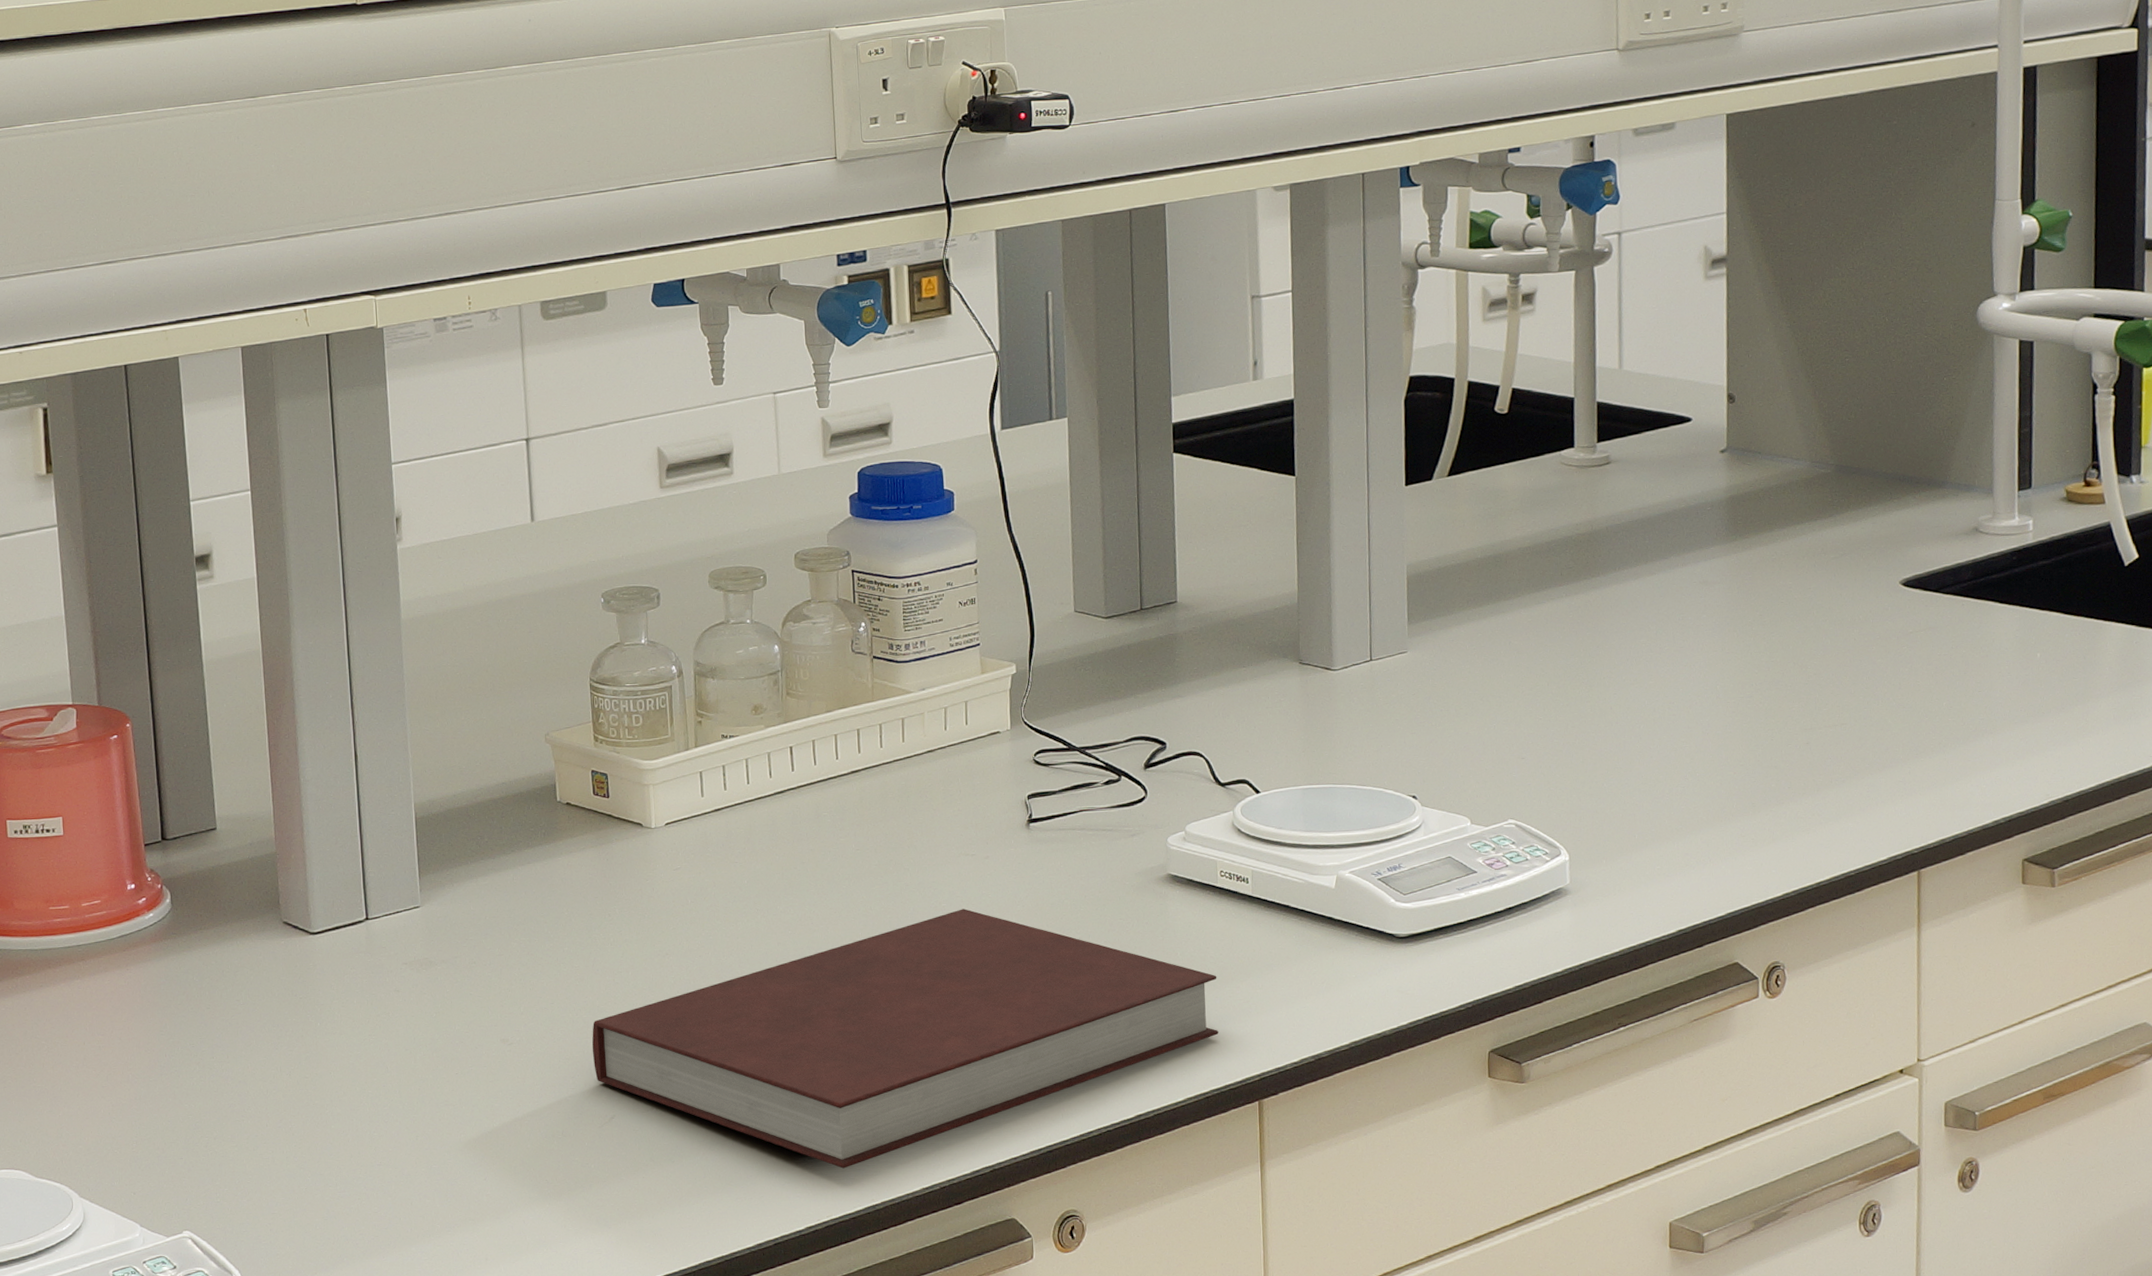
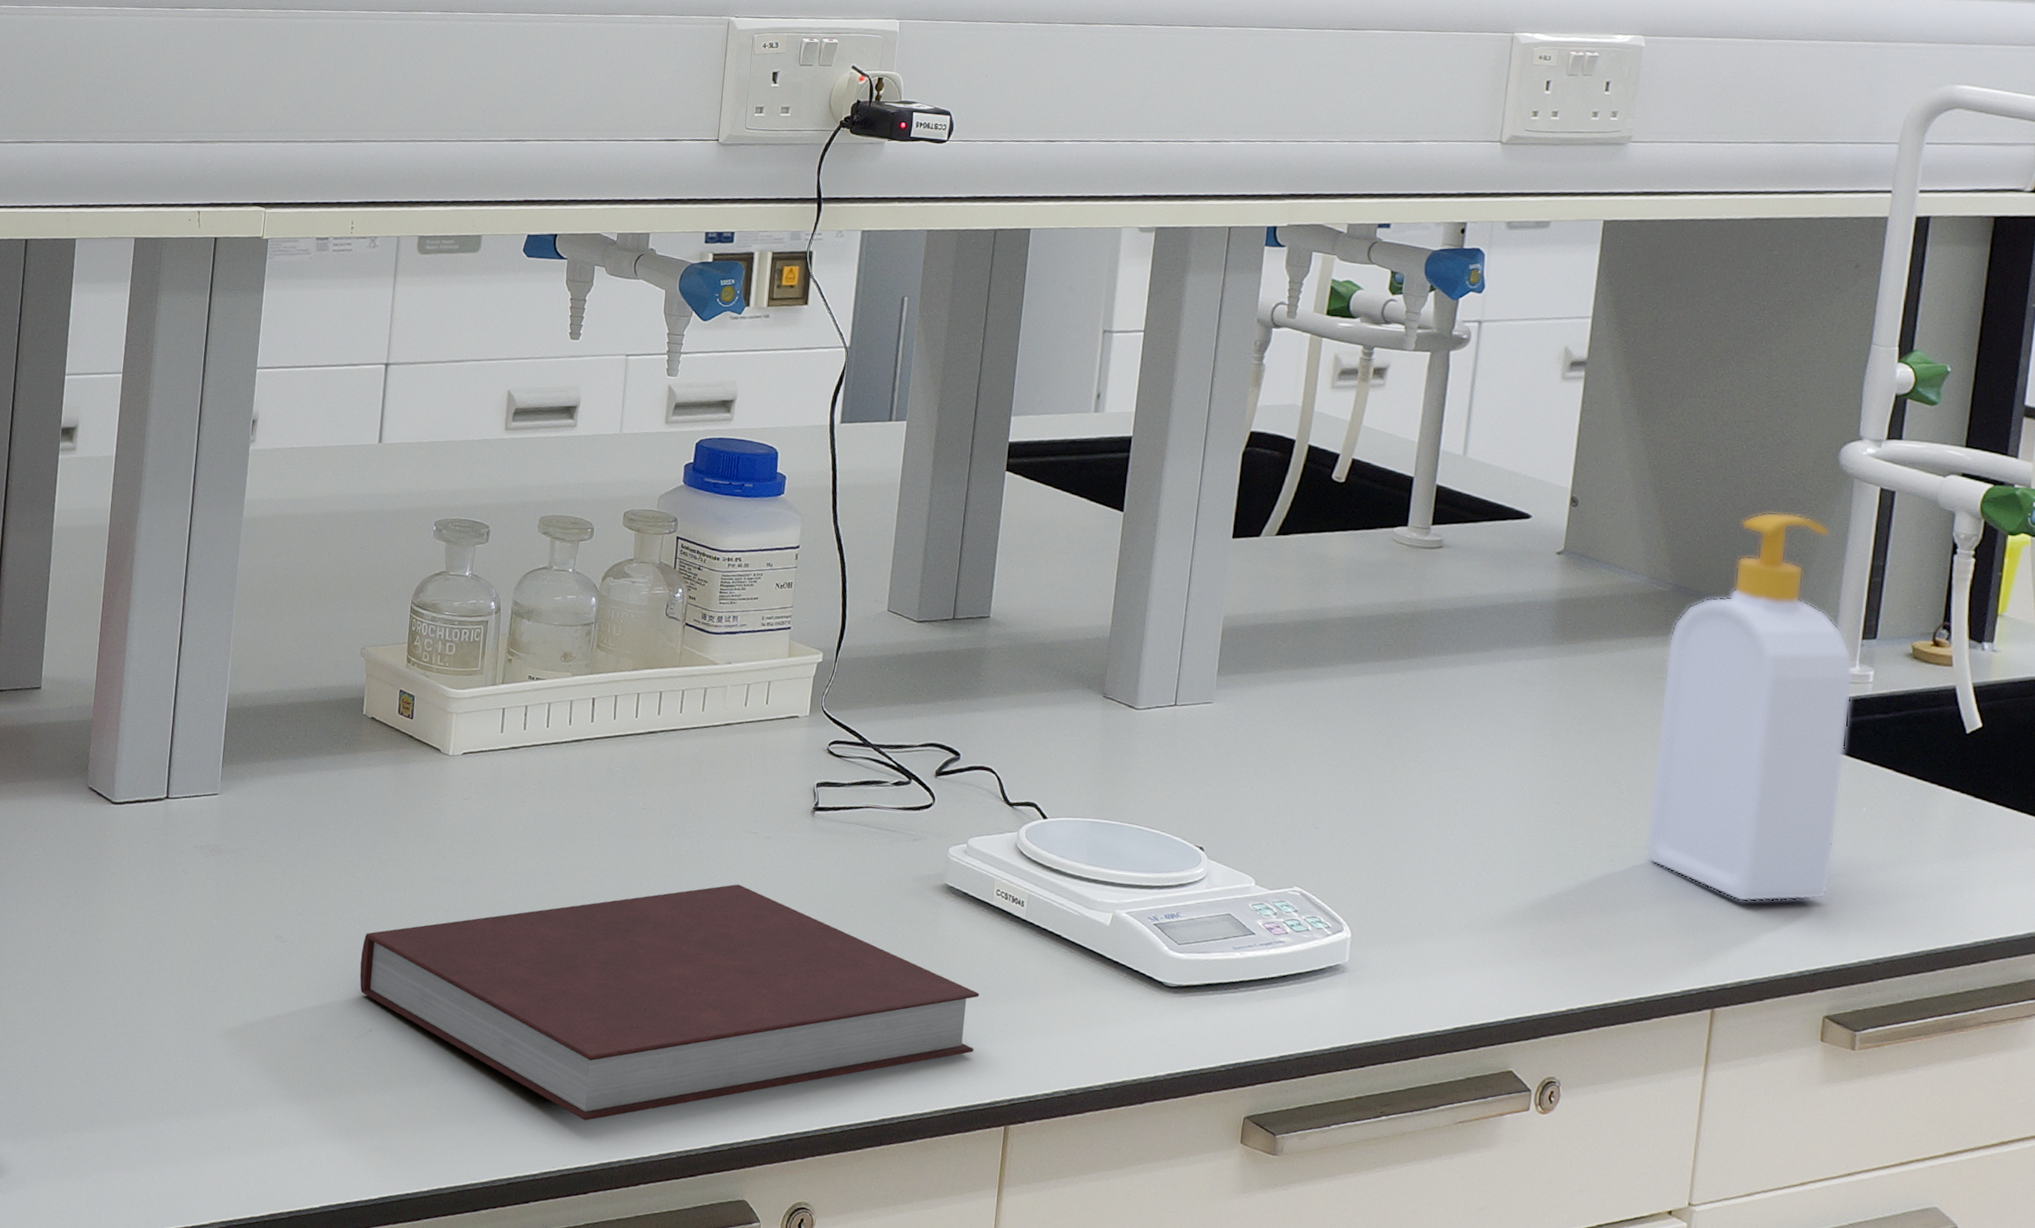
soap bottle: none [1836,378,2015,763] -> present [1645,512,1854,903]

